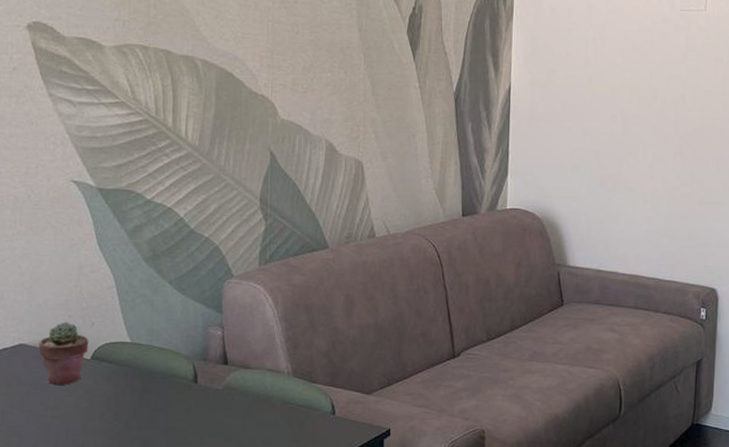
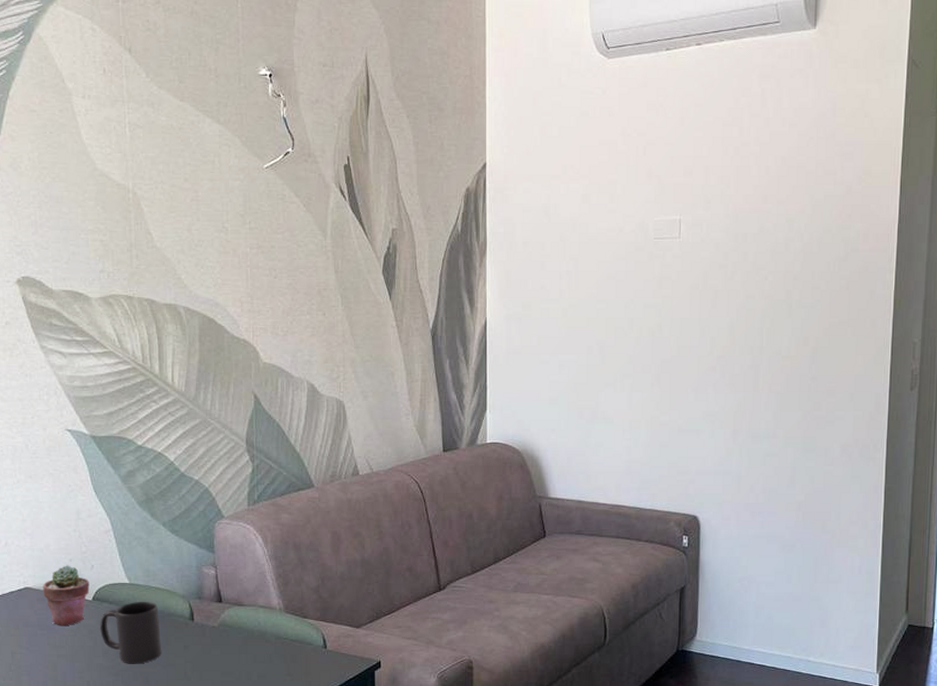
mug: none [98,361,163,427] -> present [100,601,162,664]

